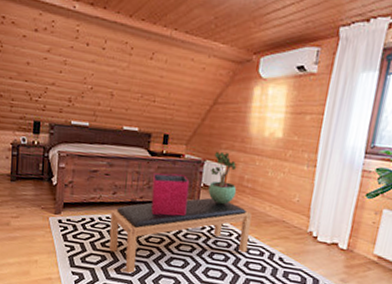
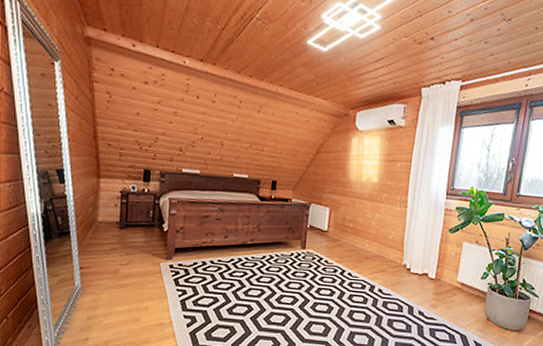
bench: present [109,197,252,274] -> none [221,237,354,313]
storage bin: present [151,173,190,216] -> none [261,216,297,256]
potted plant: present [208,151,237,205] -> none [314,195,340,244]

